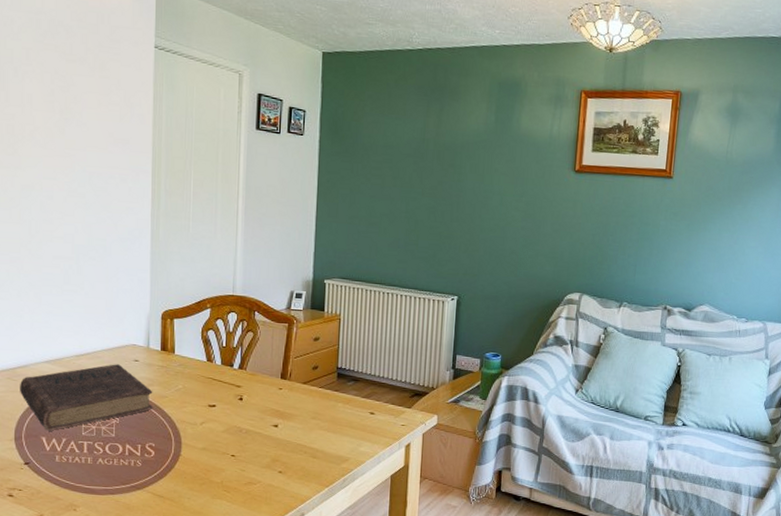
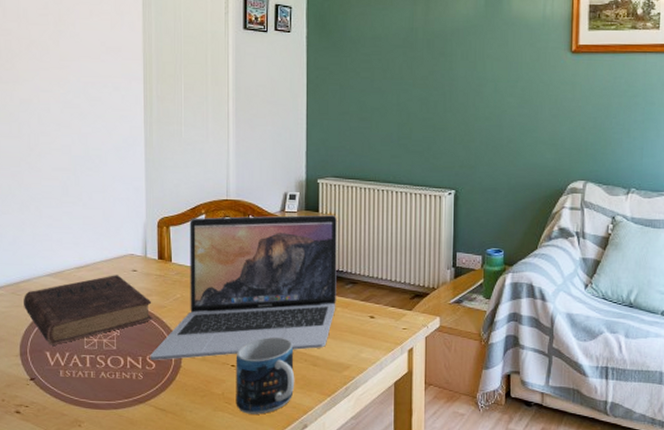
laptop: none [149,311,342,449] -> present [150,215,337,360]
mug: none [234,429,294,503] -> present [236,336,295,414]

